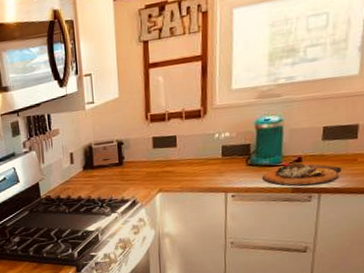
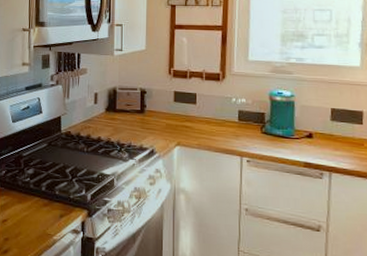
cutting board: present [263,162,341,186] -> none [276,137,349,163]

